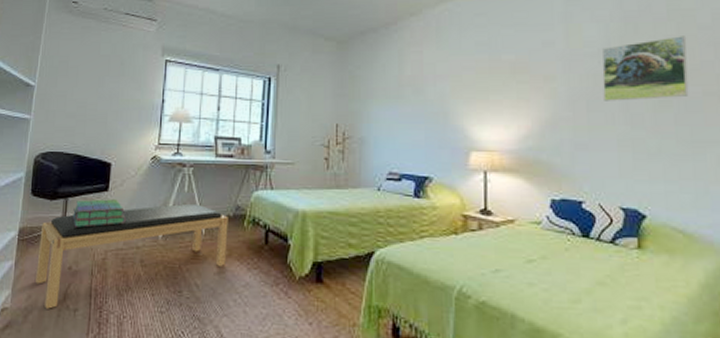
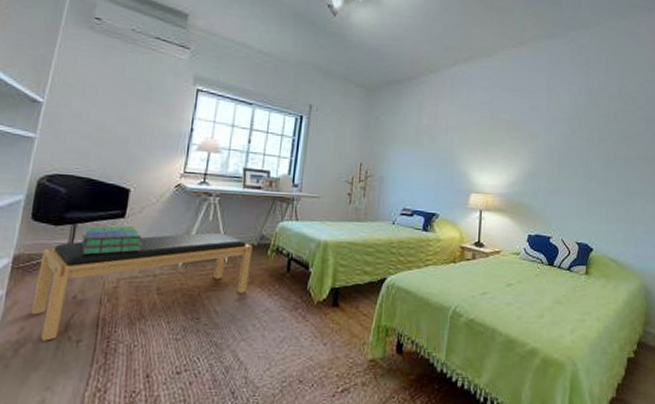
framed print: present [602,36,689,101] -> none [571,111,629,159]

